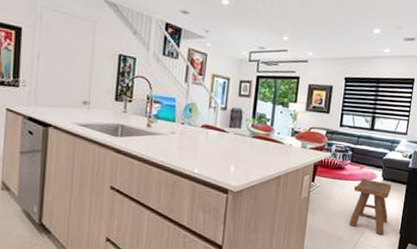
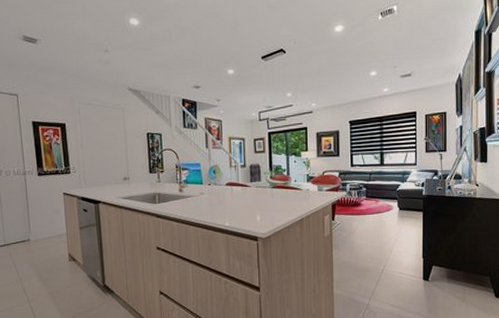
stool: present [349,178,392,236] -> none [372,211,409,262]

